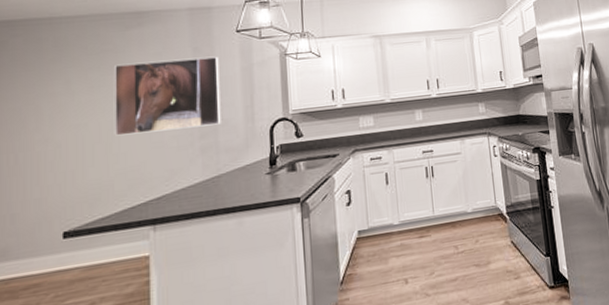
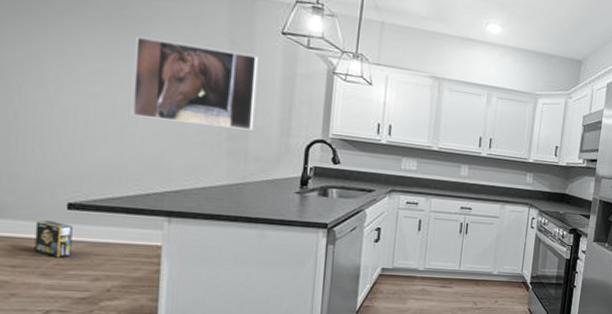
box: none [35,253,68,290] -> present [34,220,72,258]

